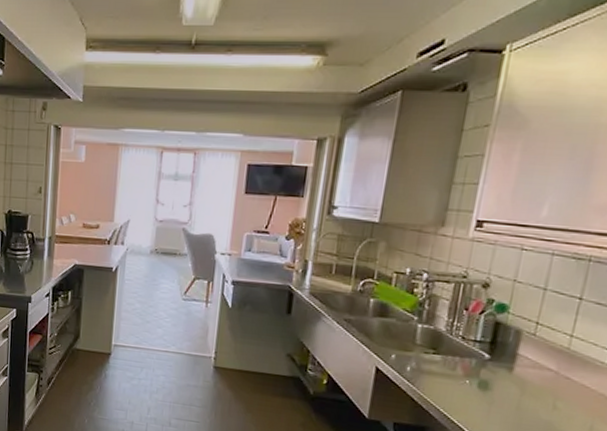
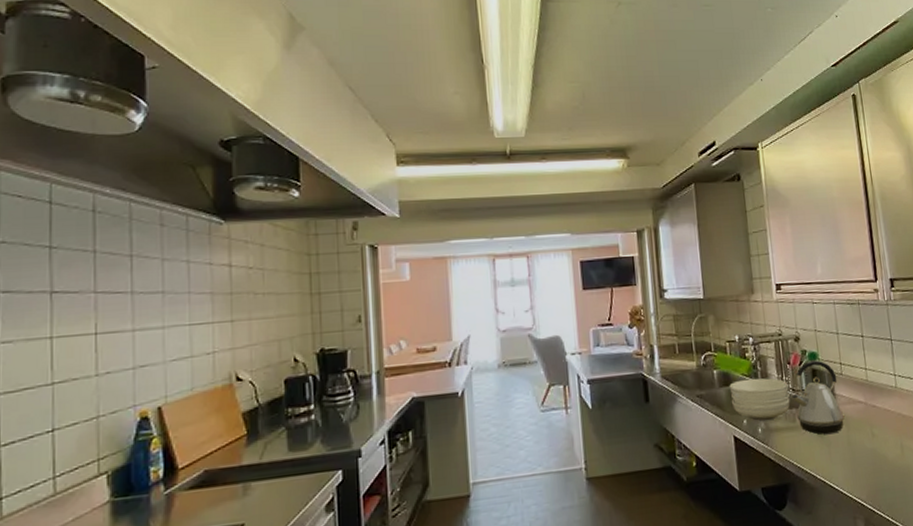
bowl: none [382,314,459,362] -> present [729,378,790,421]
kettle: none [458,312,527,393] -> present [791,360,846,435]

